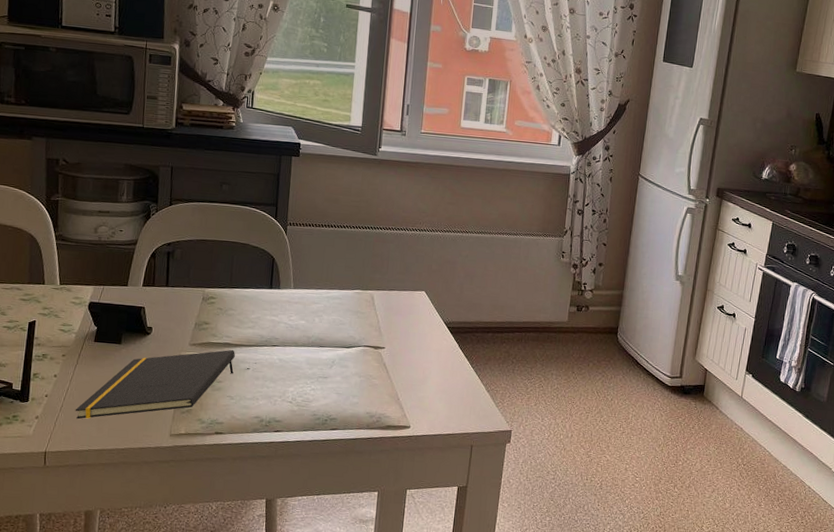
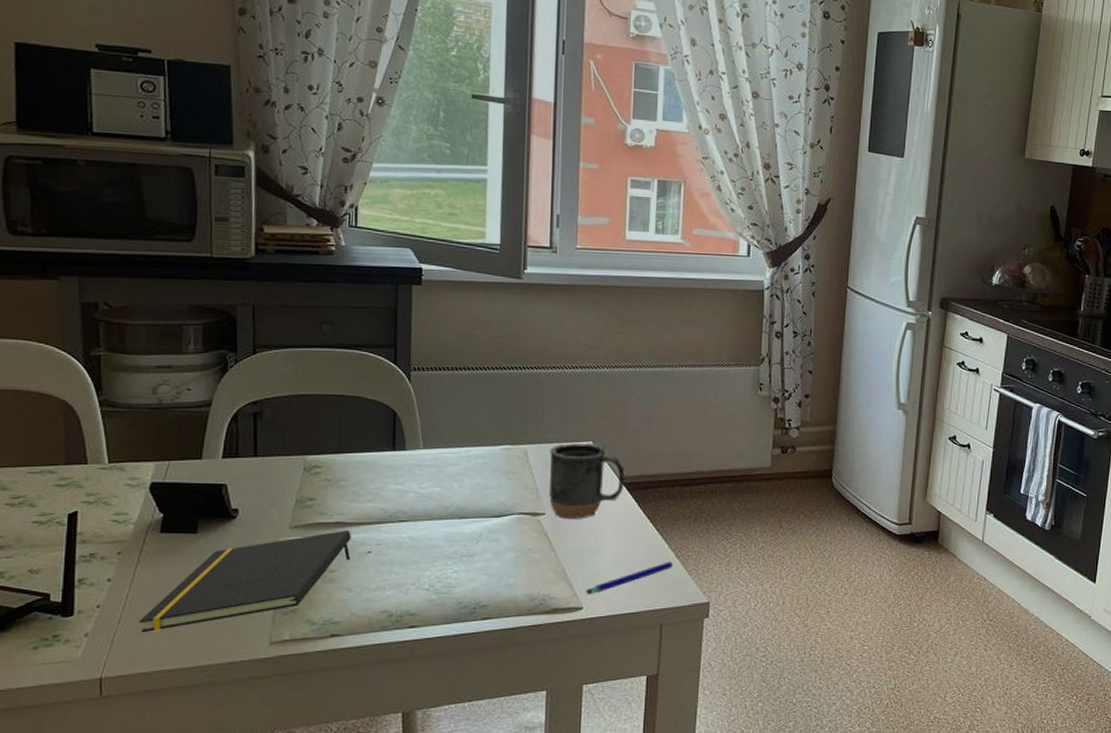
mug: none [389,292,450,354] -> present [549,442,625,519]
pen: none [413,394,484,417] -> present [586,561,673,595]

